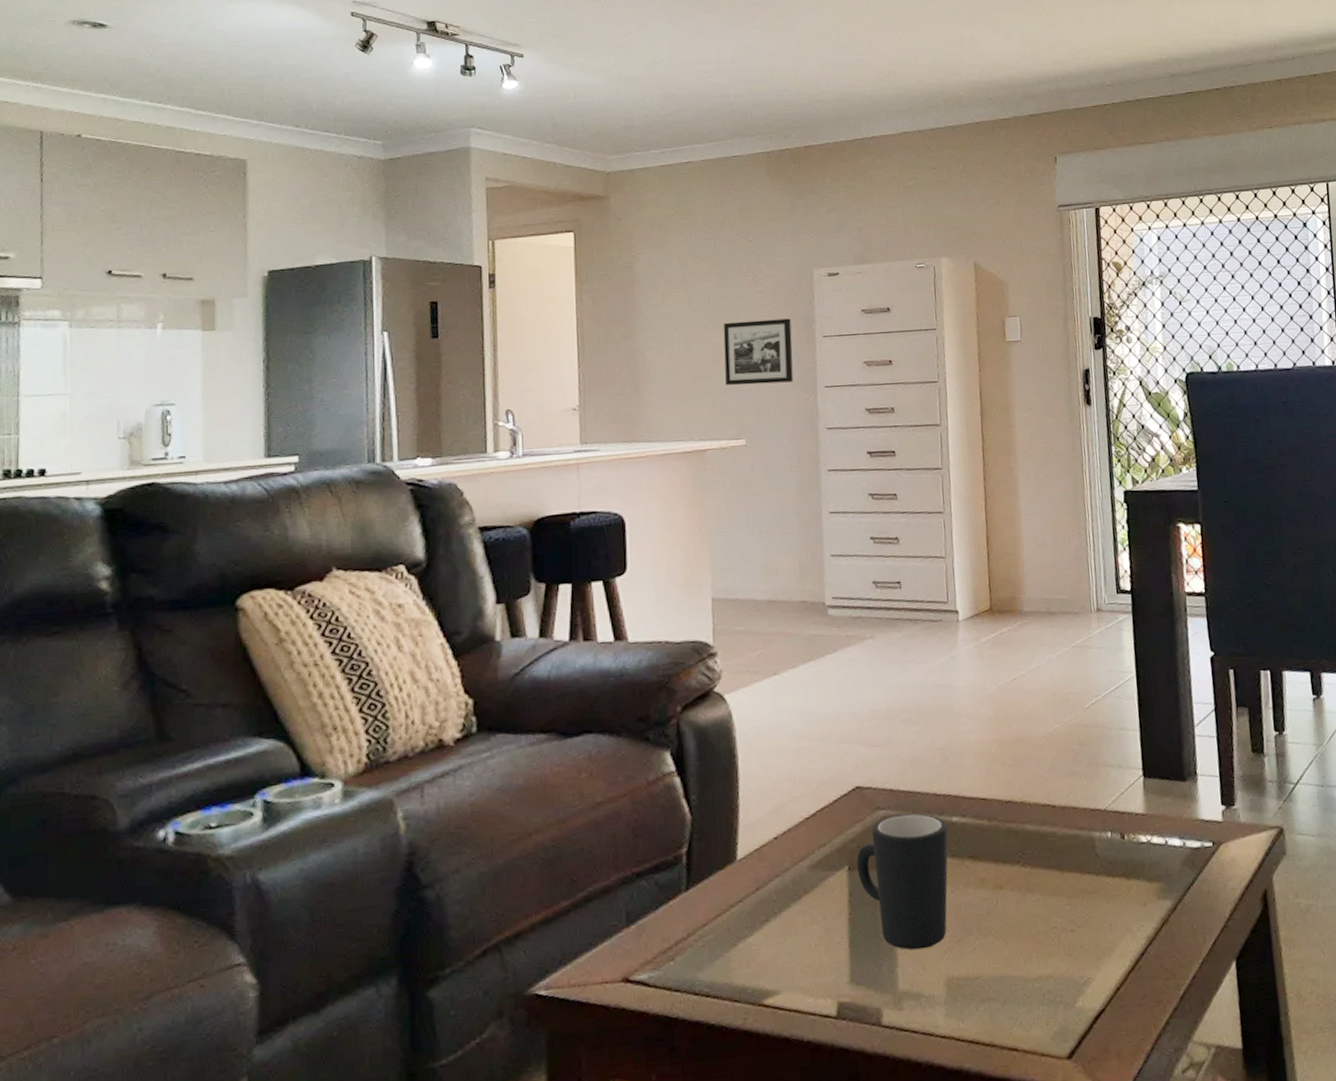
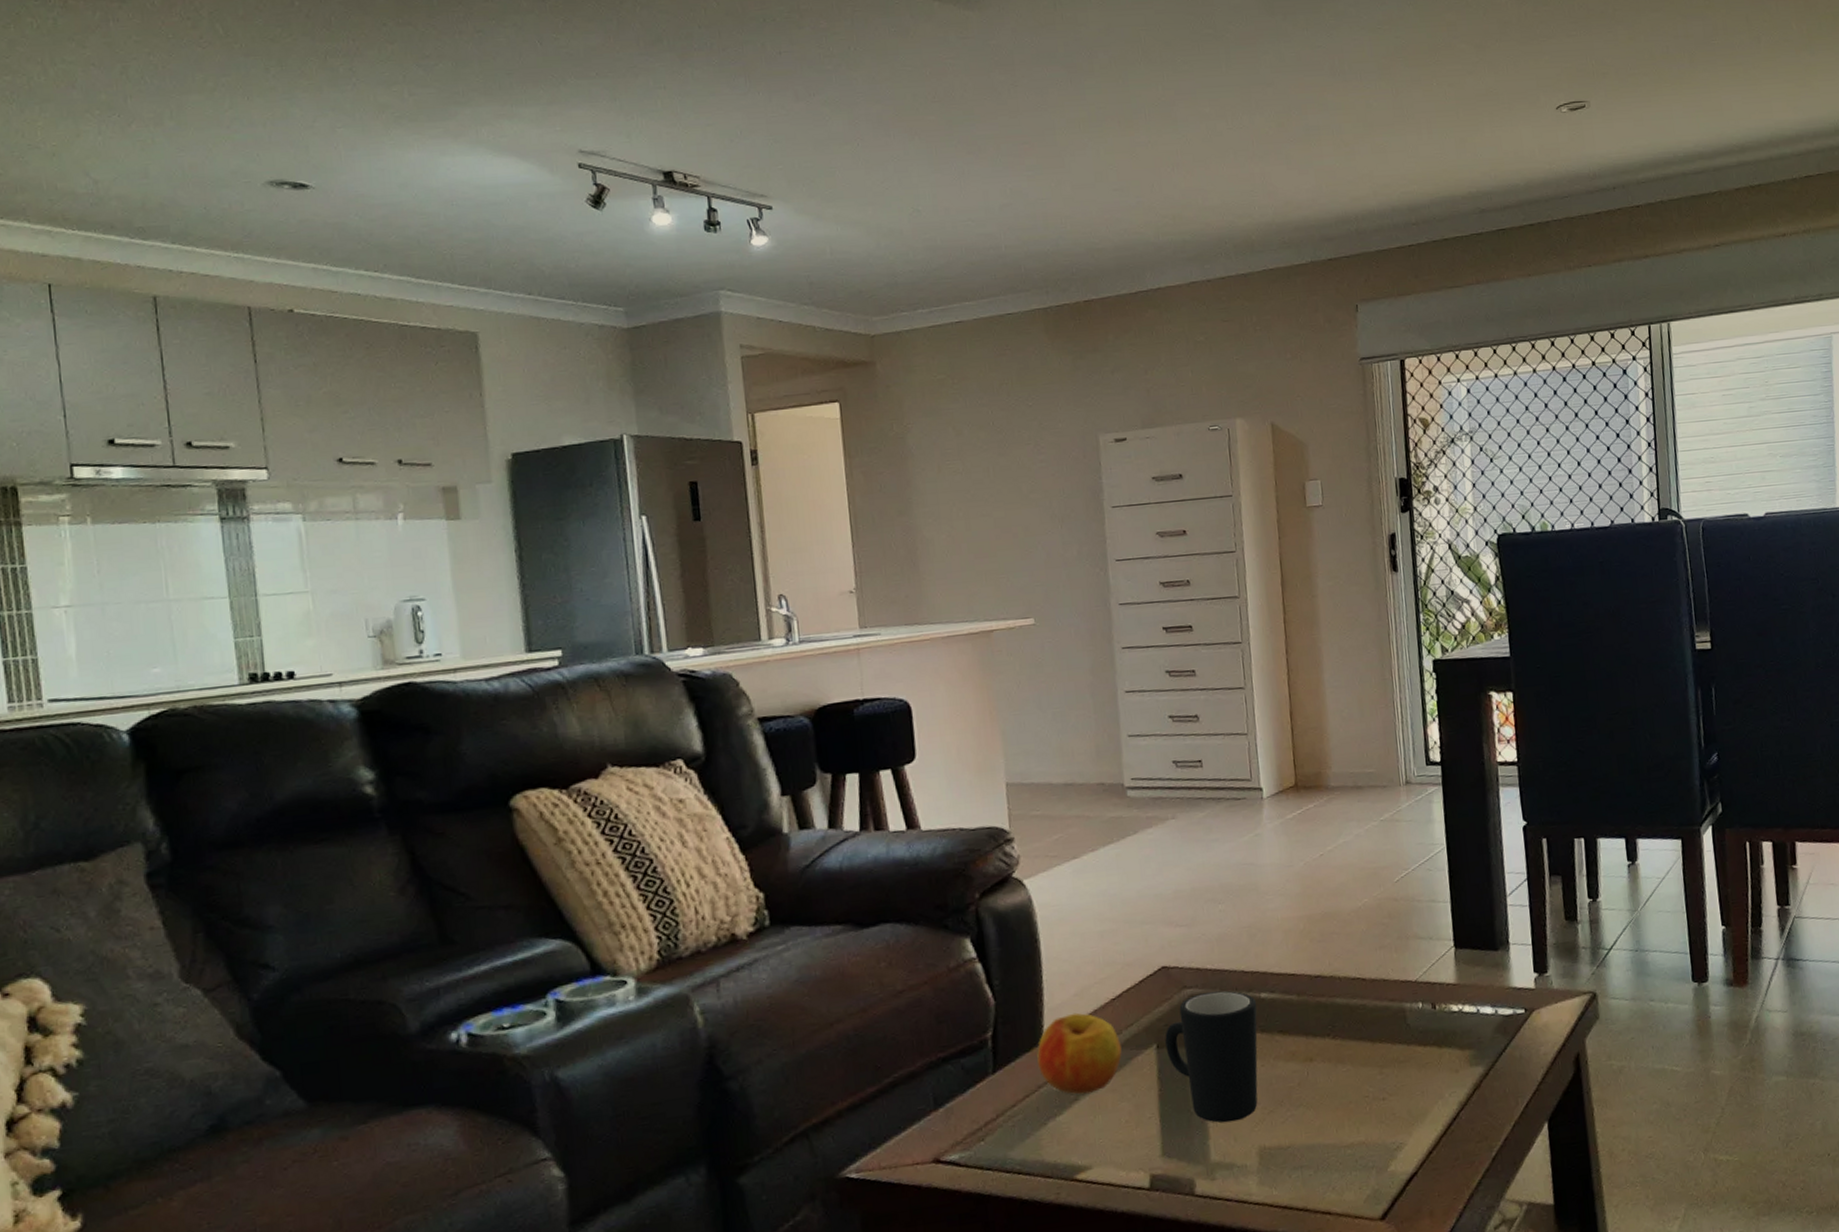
picture frame: present [723,318,793,386] -> none [1005,488,1082,562]
apple: none [730,830,814,915] -> present [1037,1012,1122,1094]

